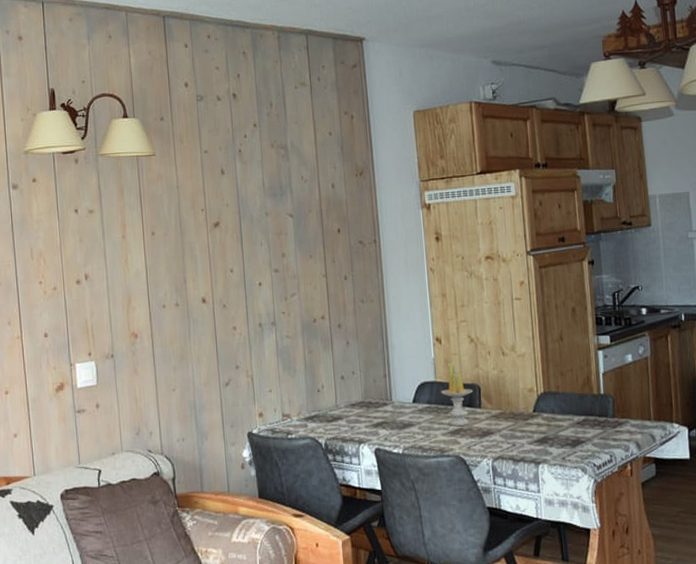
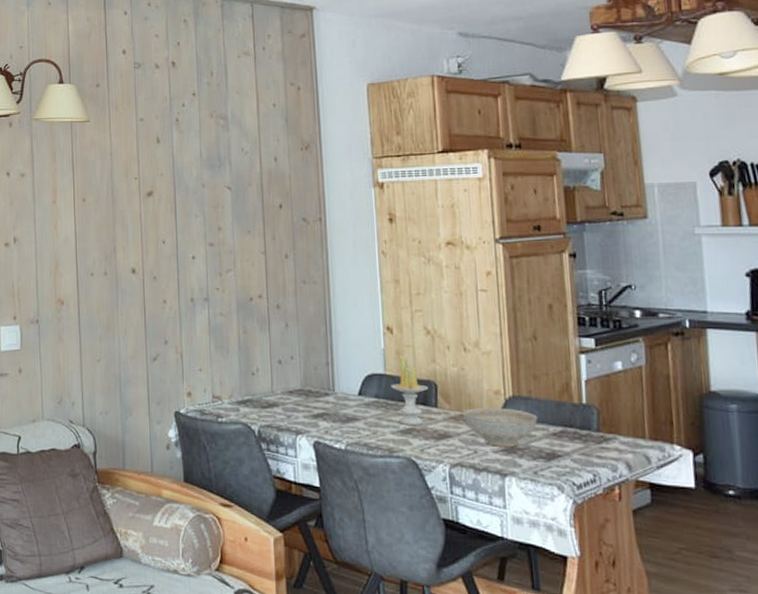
decorative bowl: none [502,403,565,439] -> present [462,407,538,447]

